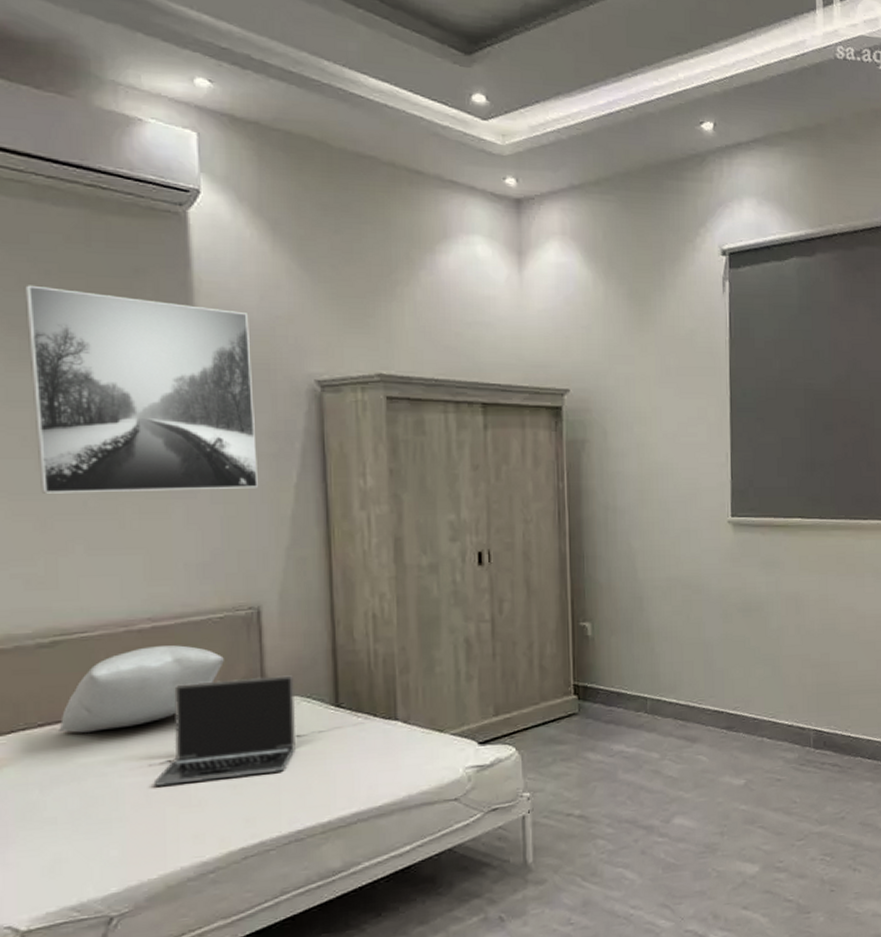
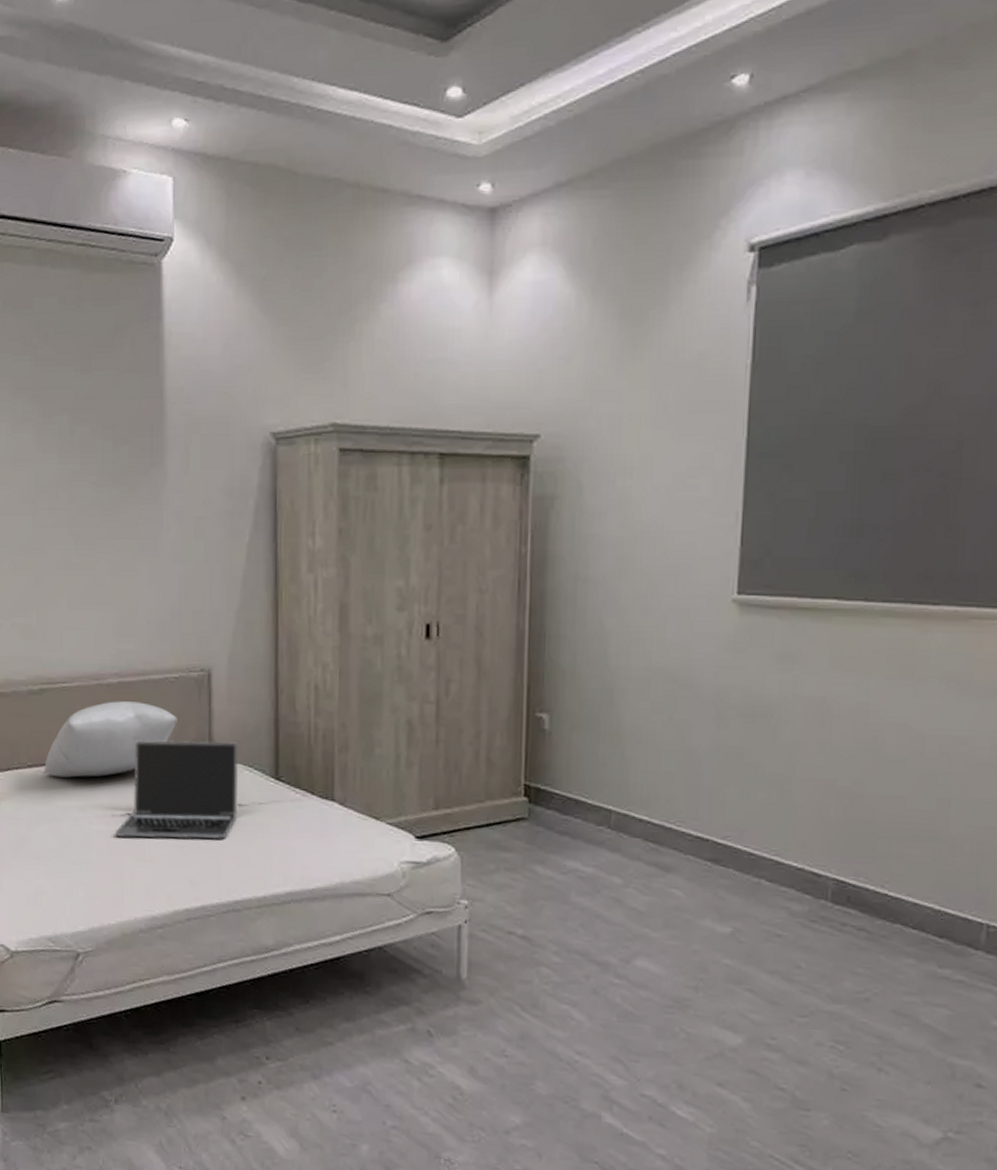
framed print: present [25,285,258,494] -> none [29,348,214,549]

